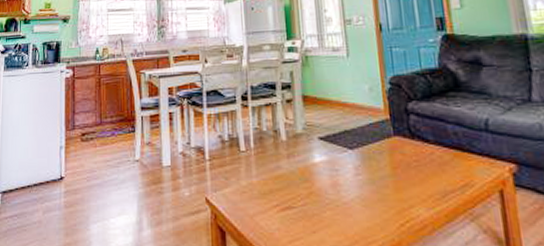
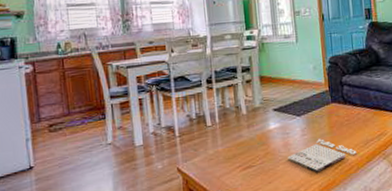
magazine: none [337,182,431,228] -> present [288,139,357,173]

